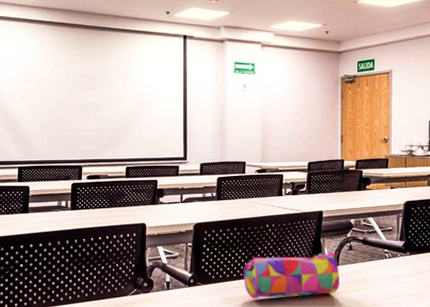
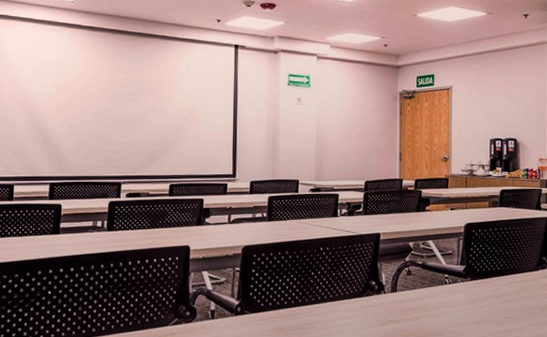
pencil case: present [244,252,340,299] -> none [295,278,397,328]

